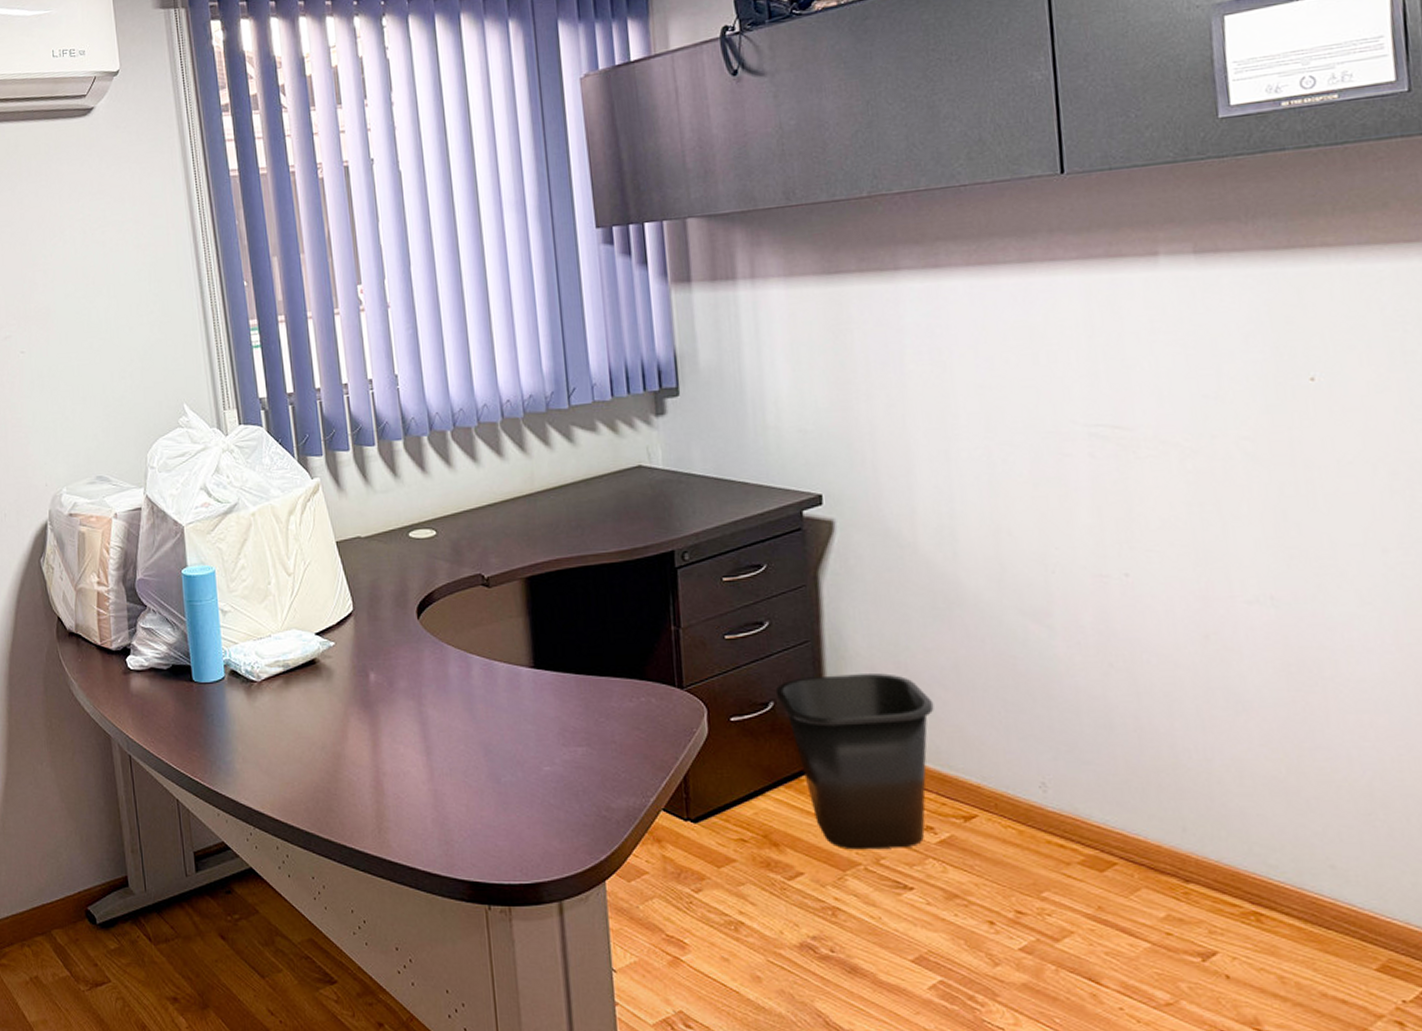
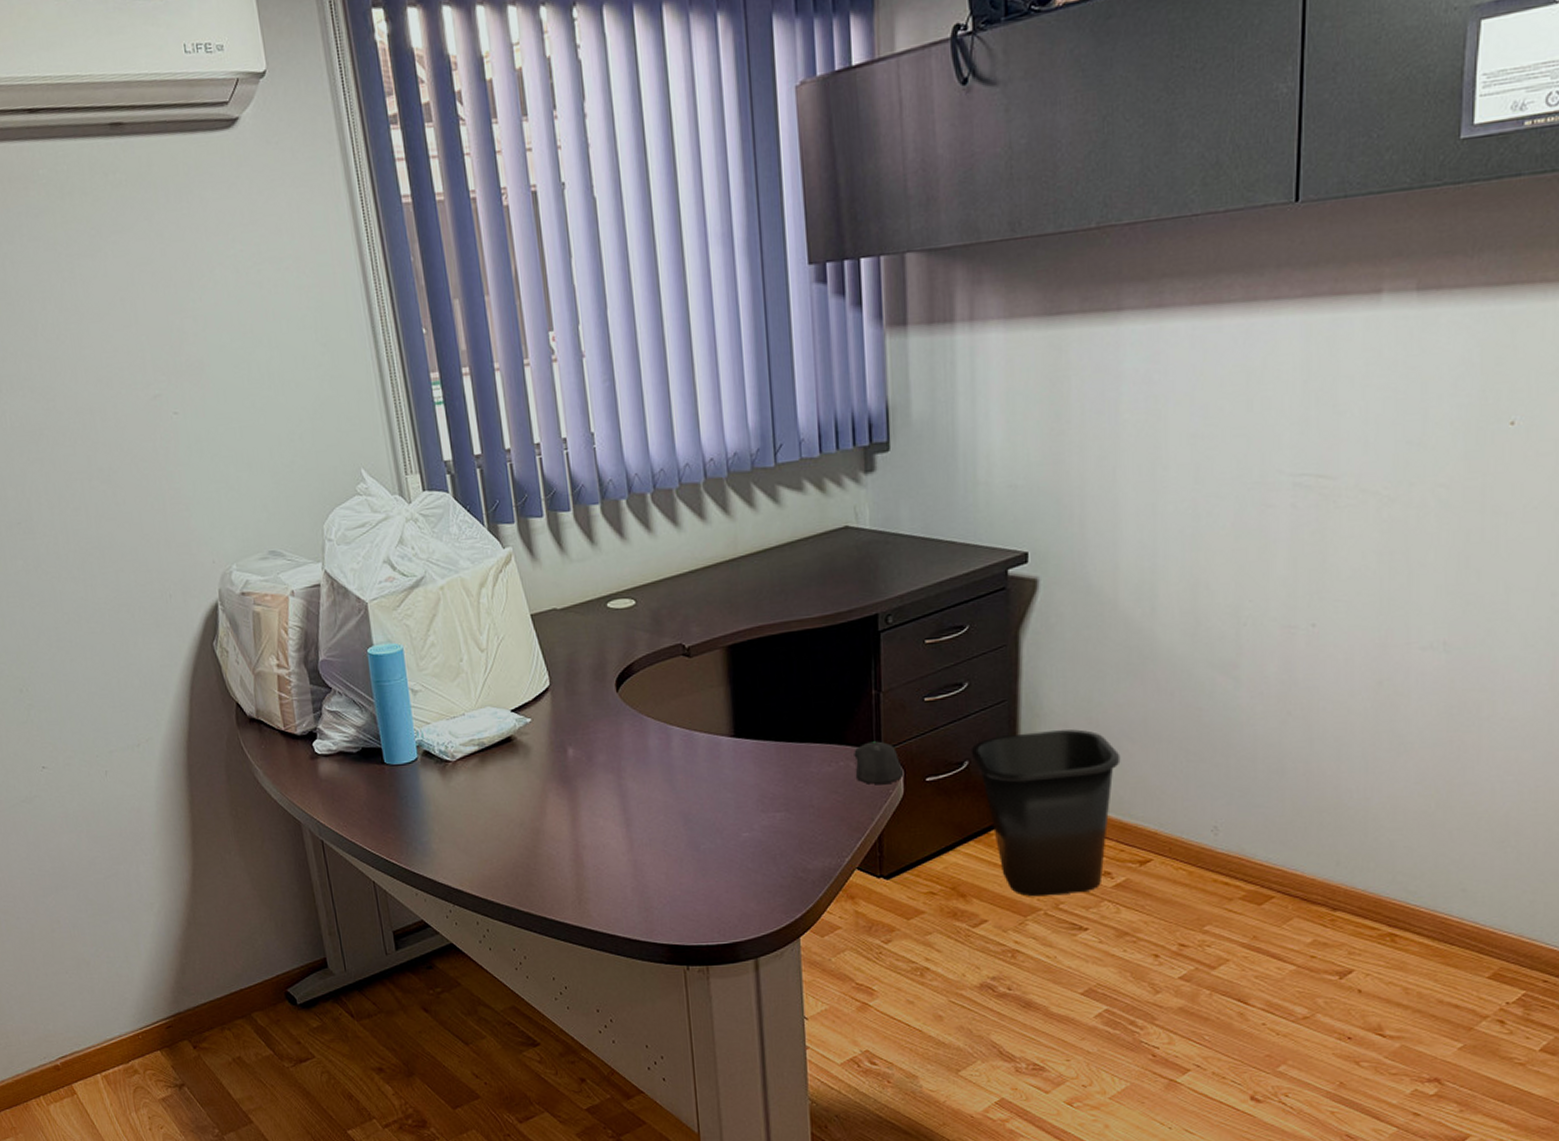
computer mouse: none [655,678,708,722] -> present [854,741,904,784]

